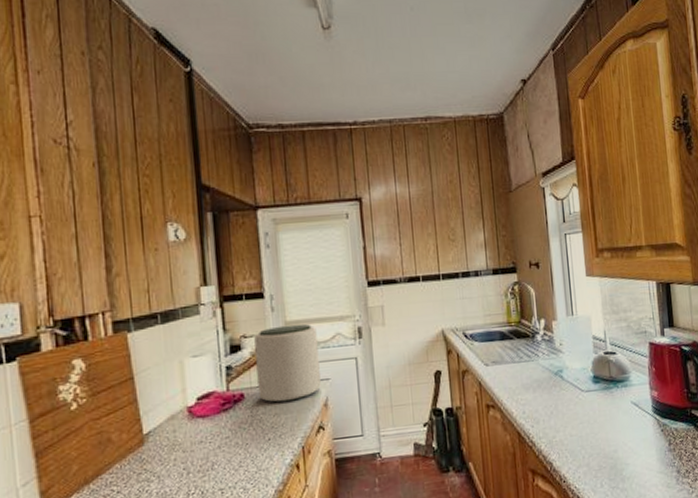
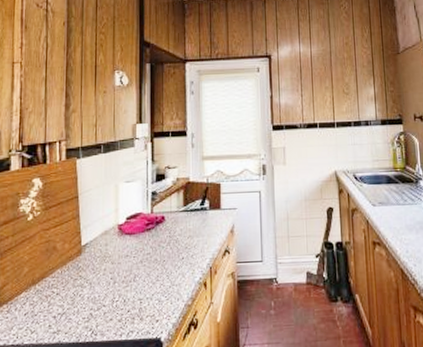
plant pot: present [254,323,321,403] -> none [176,159,229,226]

